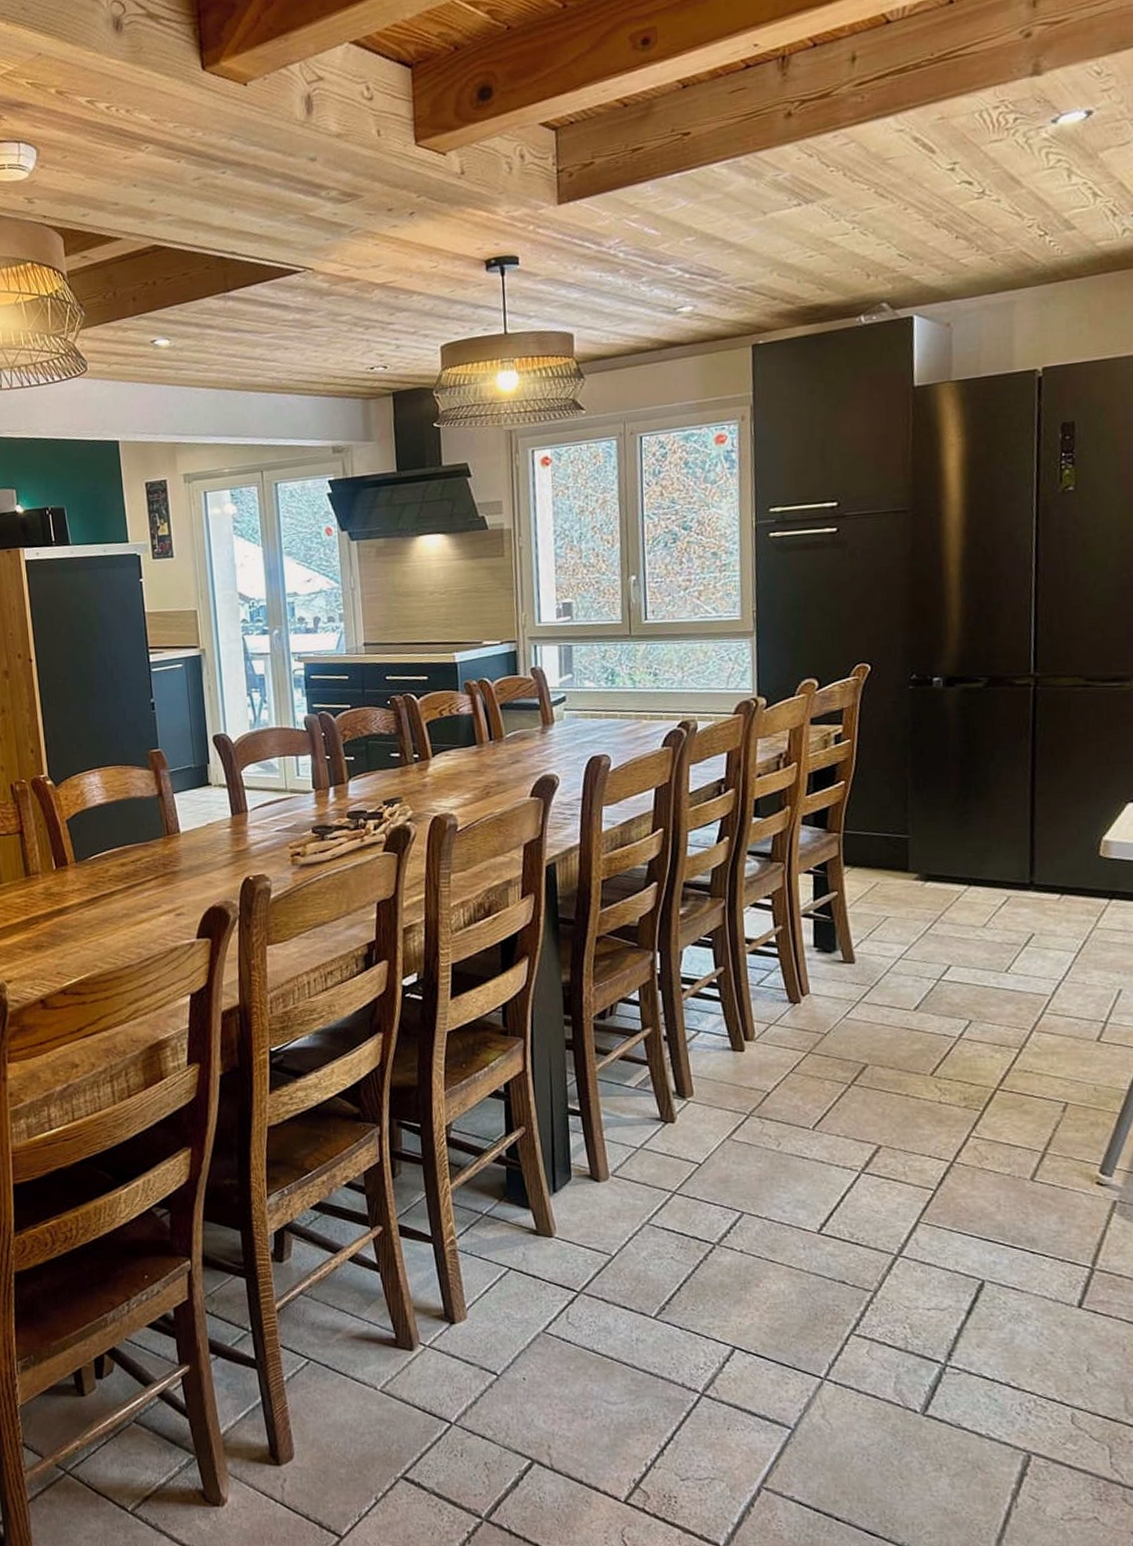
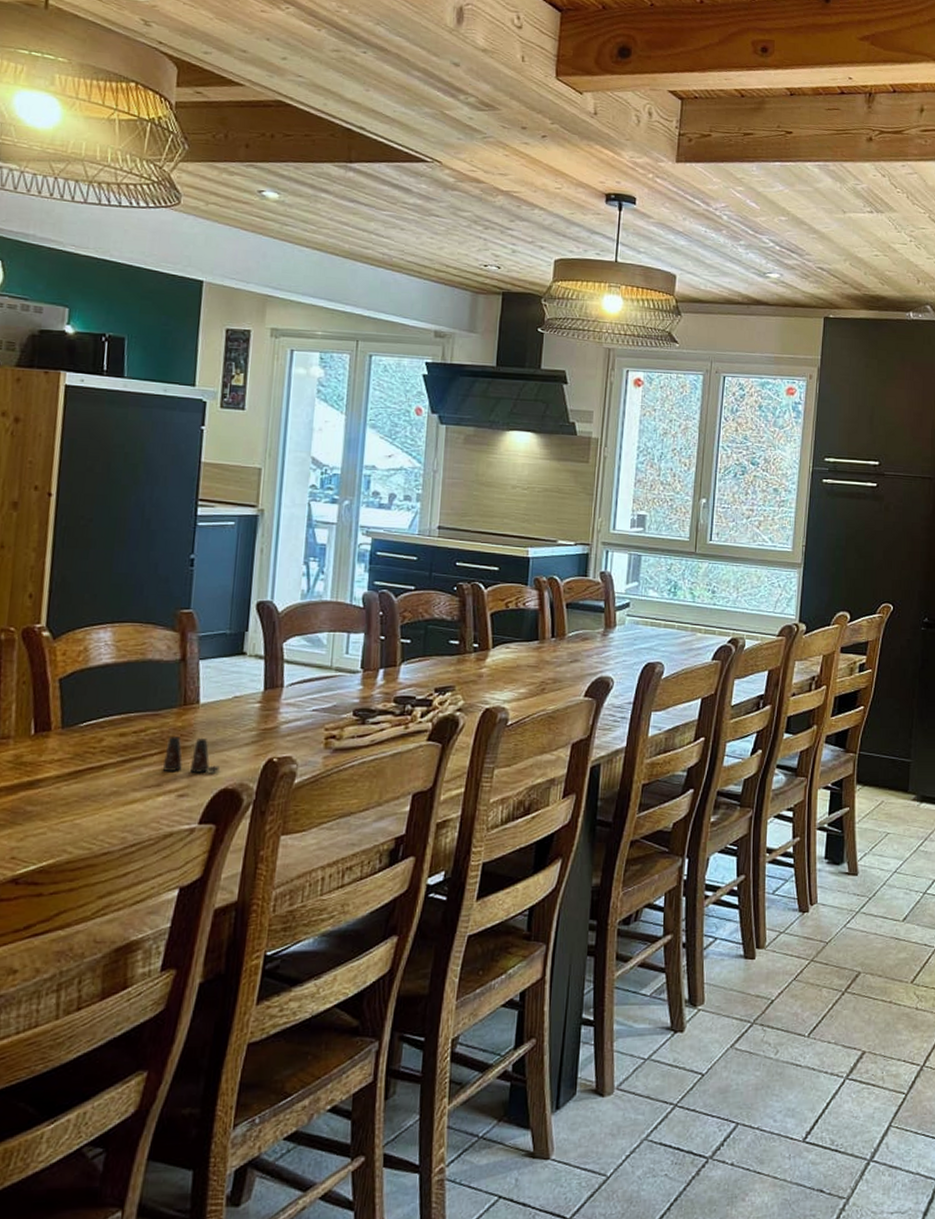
salt shaker: none [159,862,206,895] -> present [162,737,220,774]

